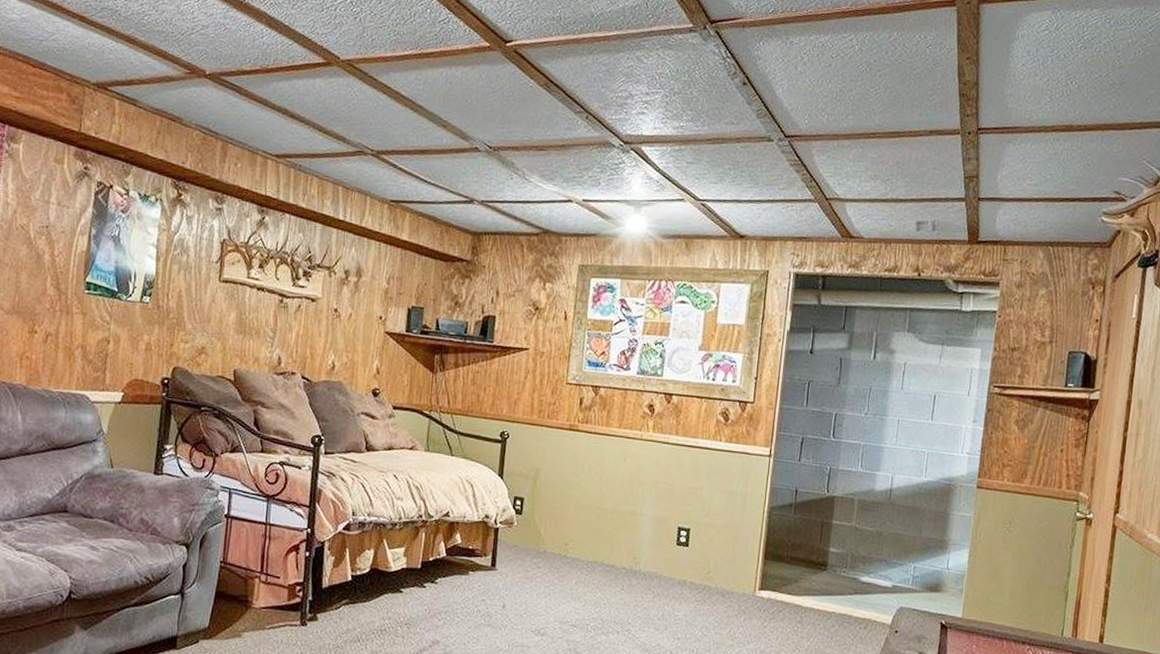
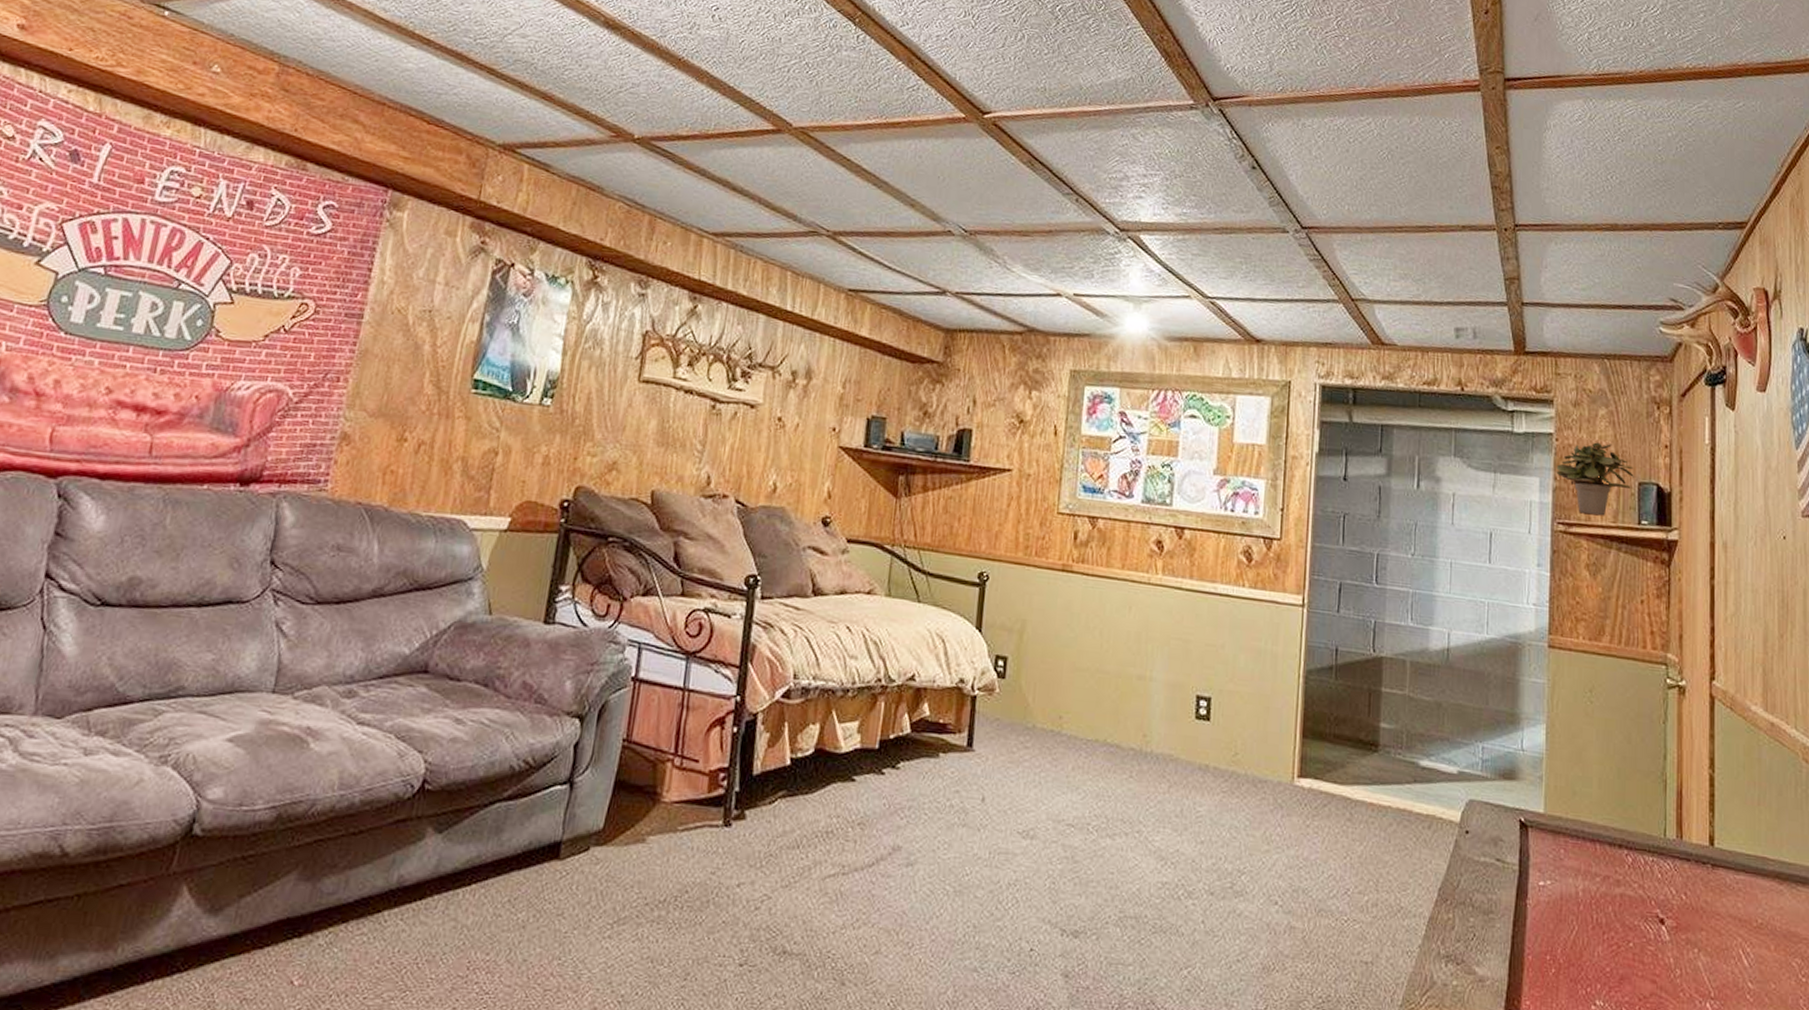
potted plant: none [996,318,1066,381] -> present [1556,442,1635,517]

